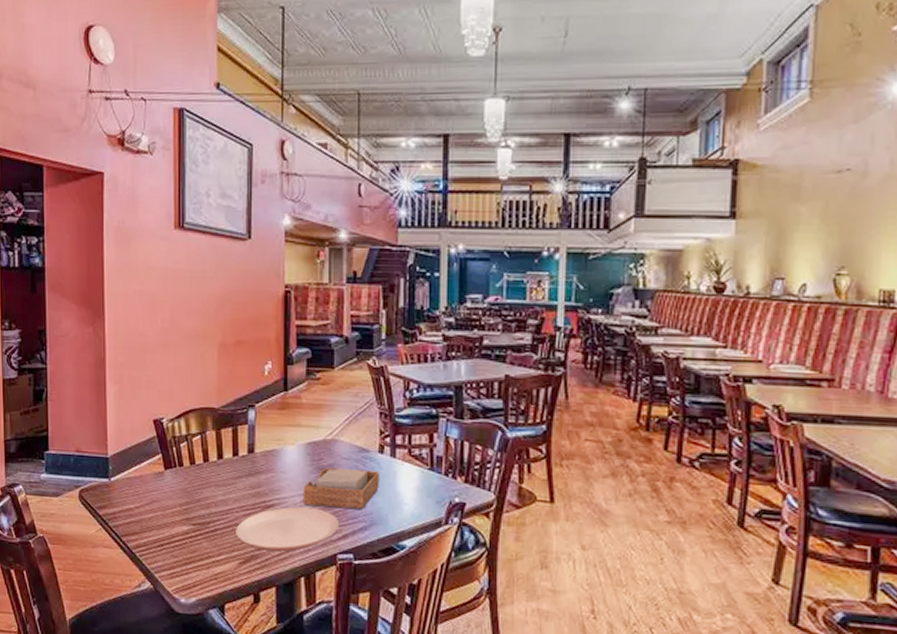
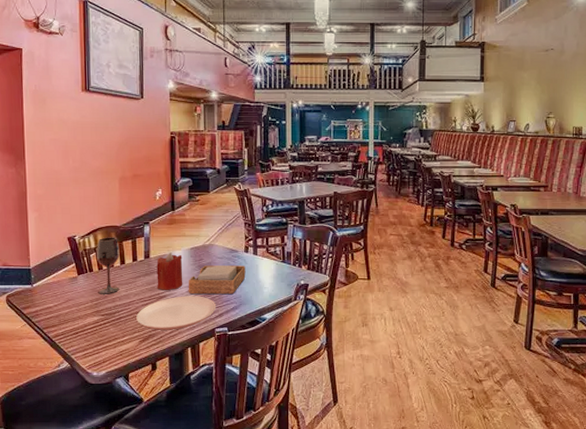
wine glass: none [187,422,217,498] -> present [96,237,120,294]
candle: none [263,446,297,498] -> present [156,252,183,290]

